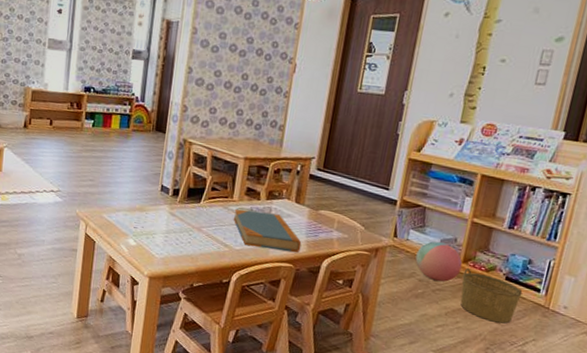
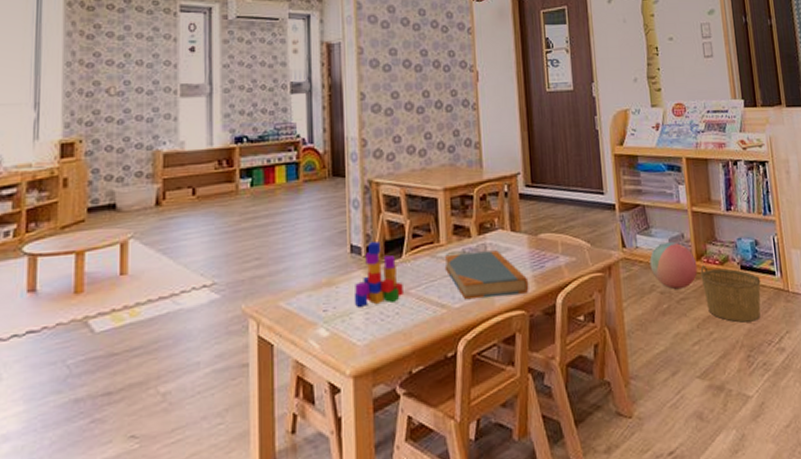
toy blocks: none [157,186,198,234] -> present [353,242,403,307]

